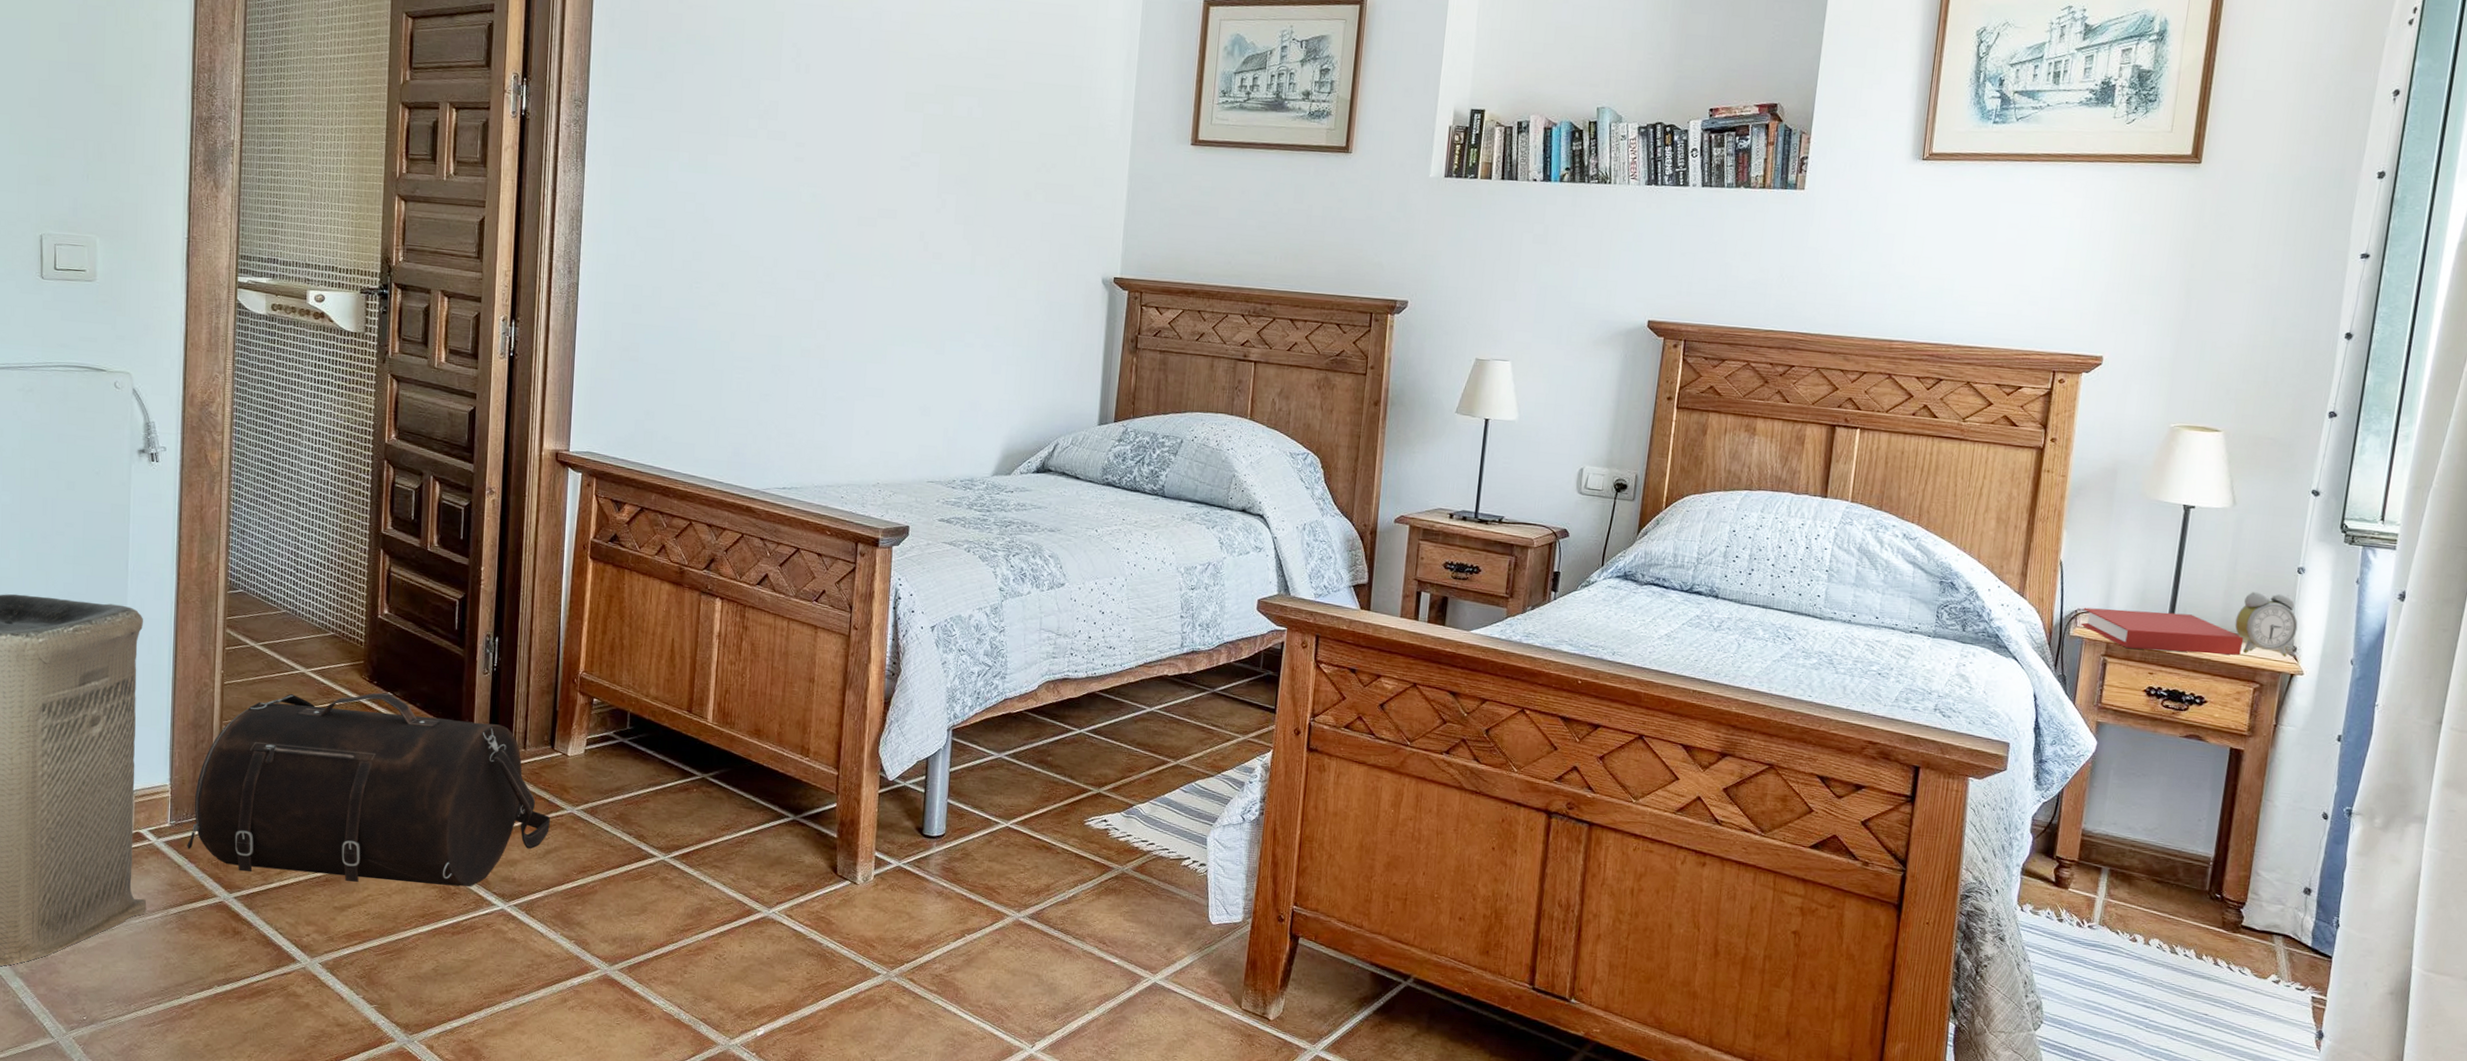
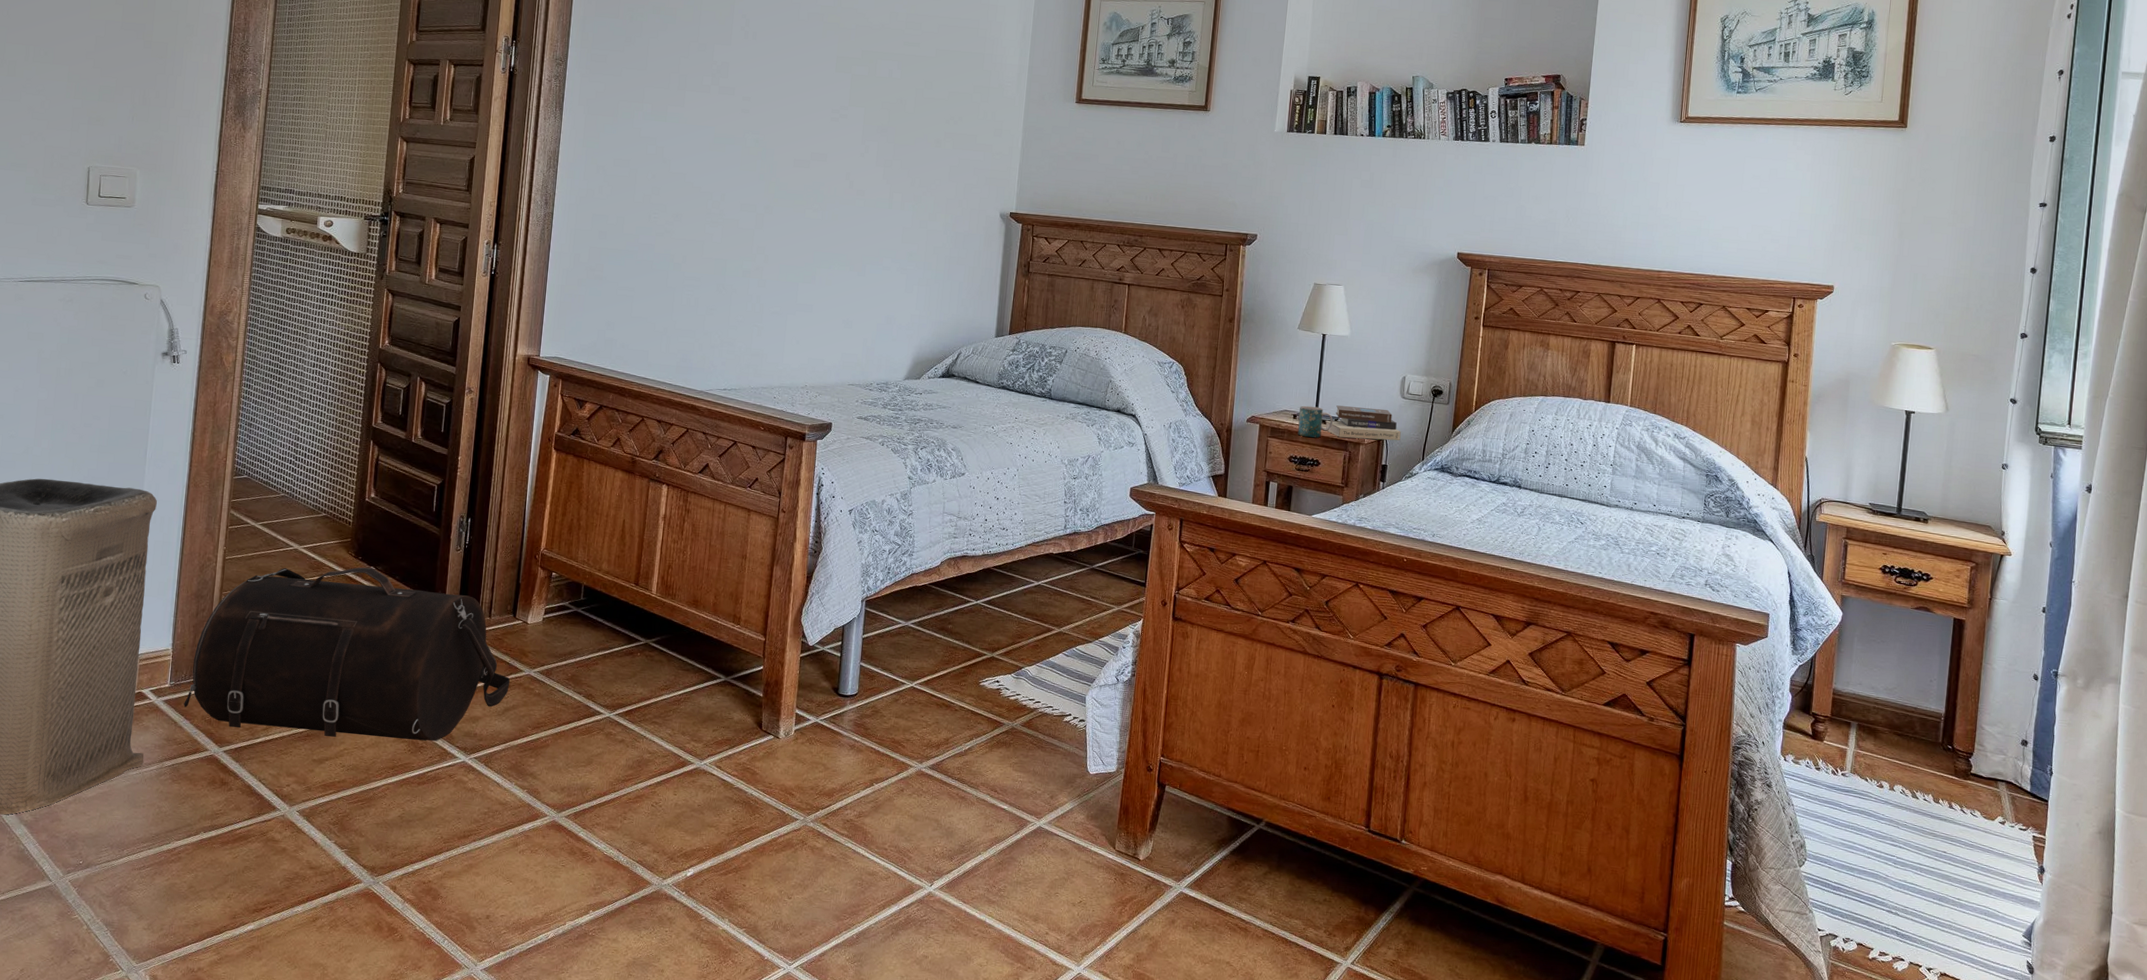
mug: none [1454,503,1497,541] -> present [1297,405,1333,438]
books: none [1487,503,1577,544] -> present [1325,405,1401,441]
book: present [2080,607,2244,656] -> none [1824,497,1961,539]
alarm clock: present [2235,591,2298,657] -> none [1952,484,2005,540]

